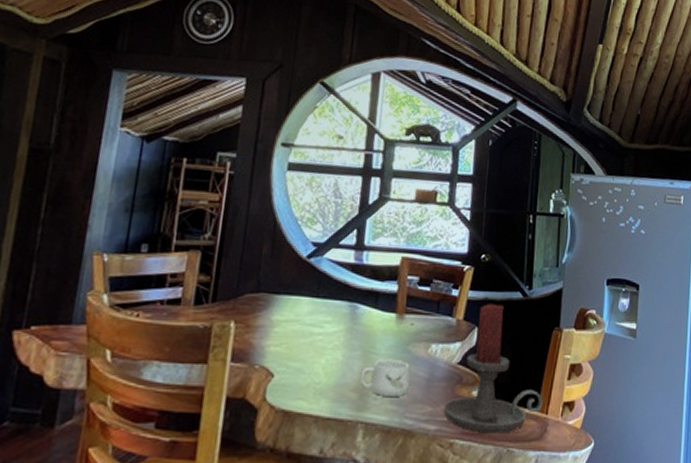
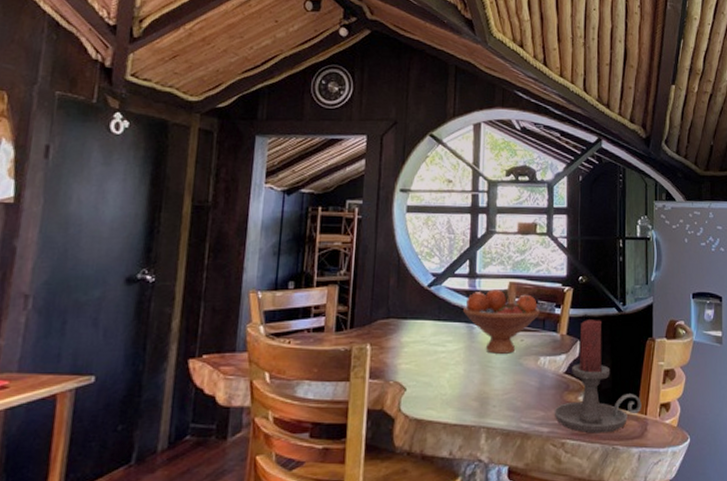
fruit bowl: none [345,264,435,339] -> present [462,289,540,354]
mug: present [359,358,411,398] -> none [479,371,524,405]

